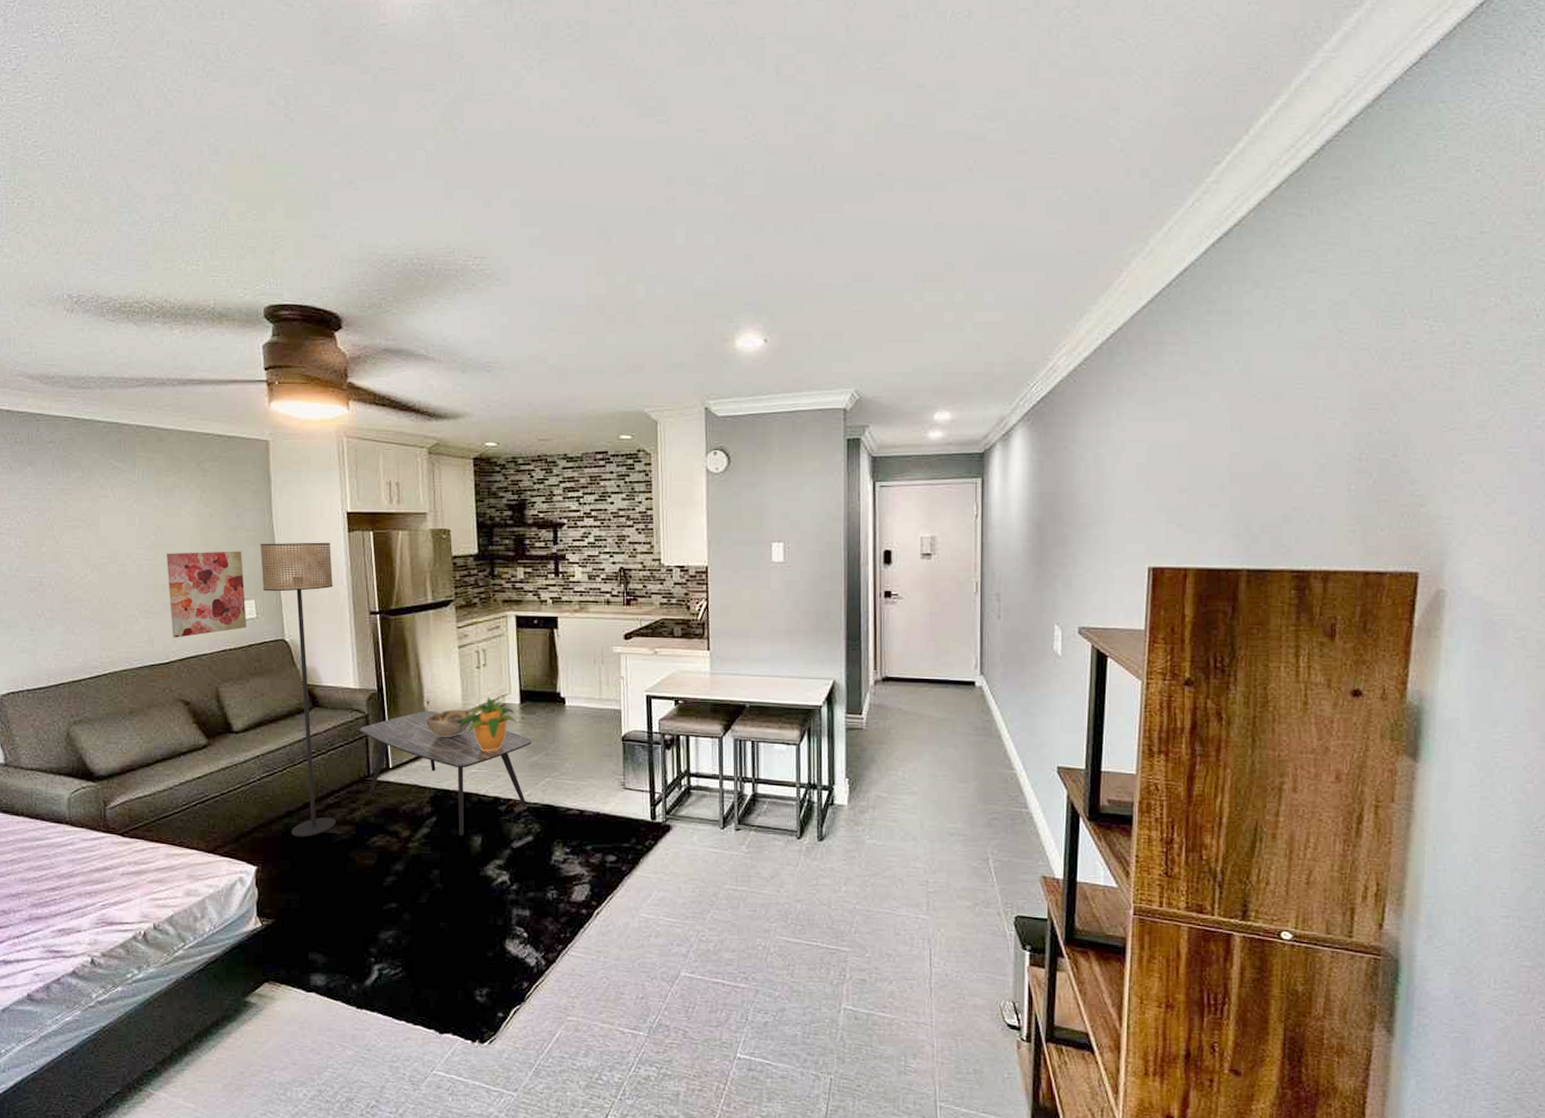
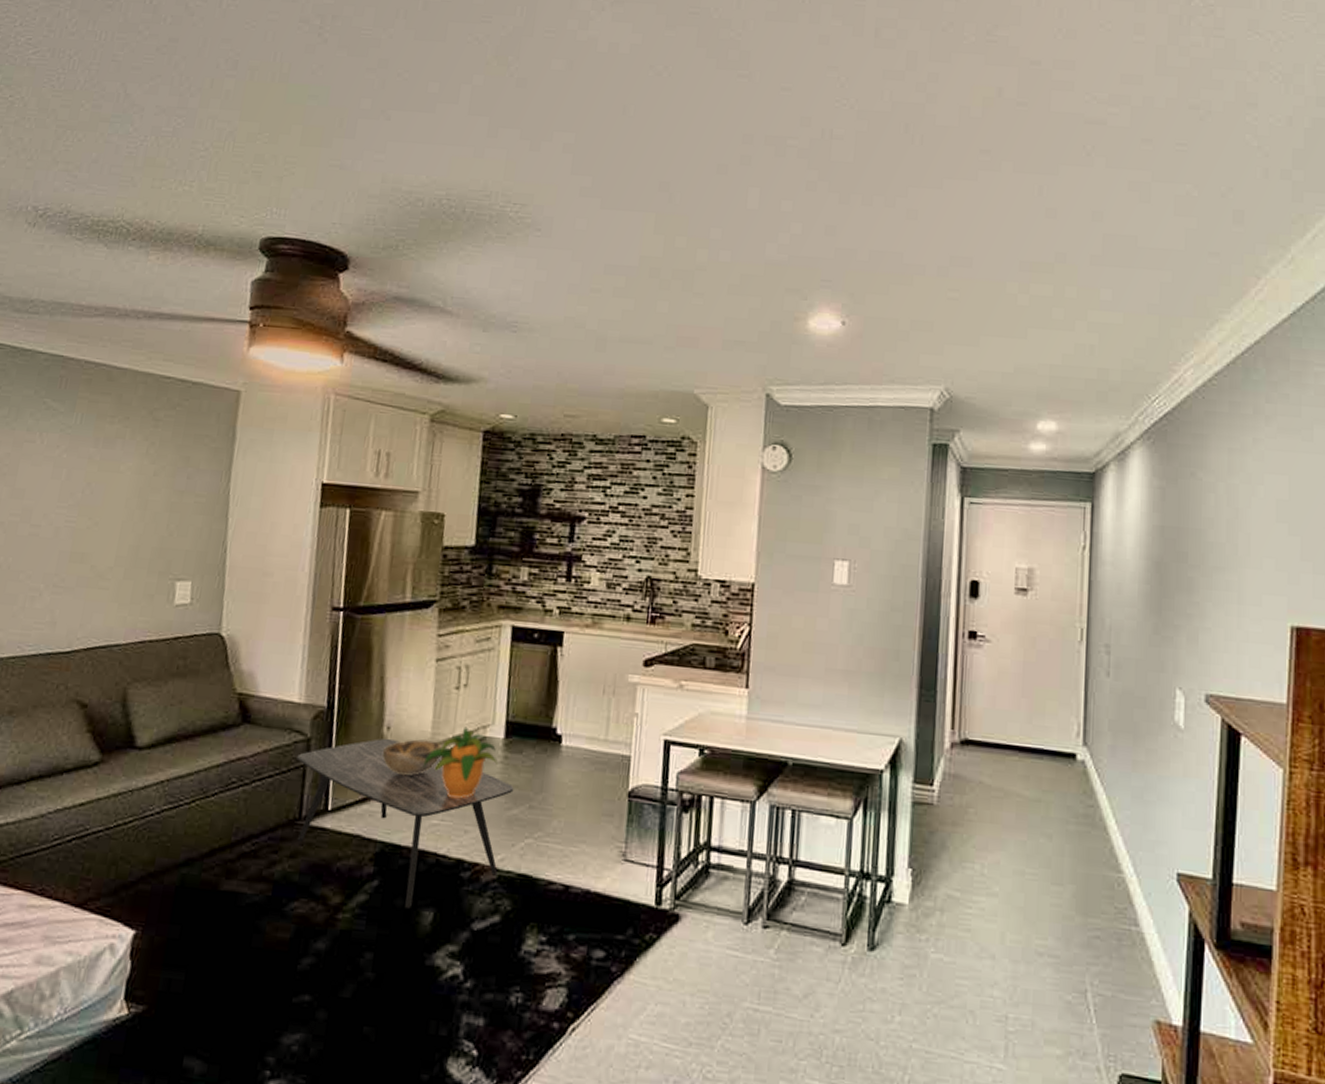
wall art: present [166,551,247,638] -> none [81,515,186,622]
floor lamp: present [259,542,336,837] -> none [187,512,296,895]

